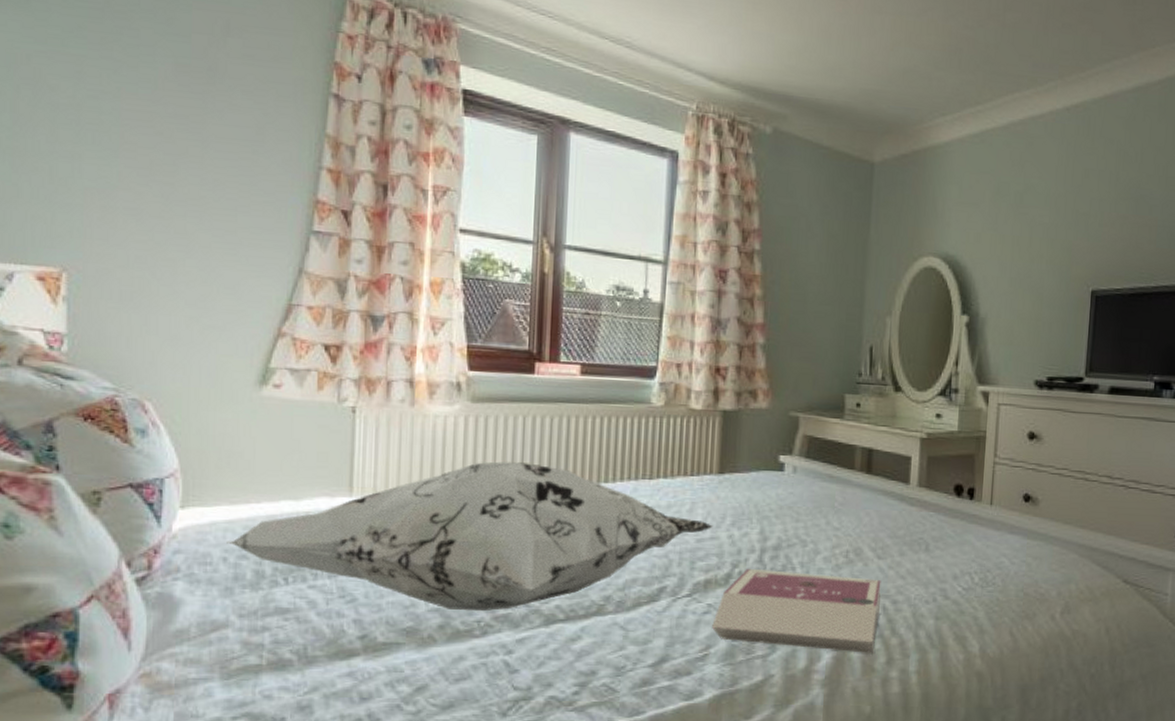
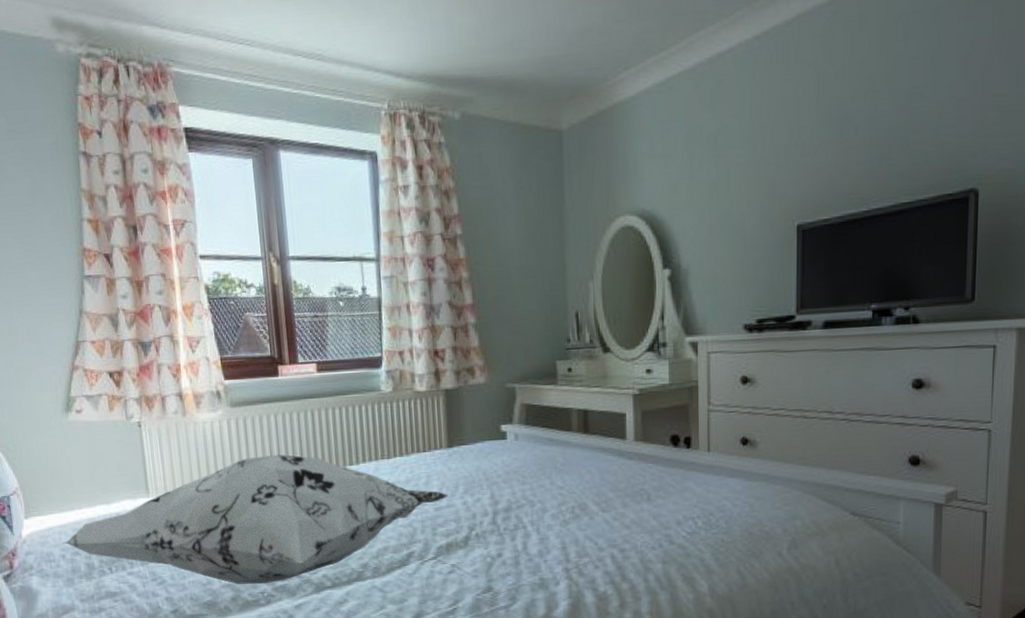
book: present [712,568,881,653] -> none [457,530,609,599]

